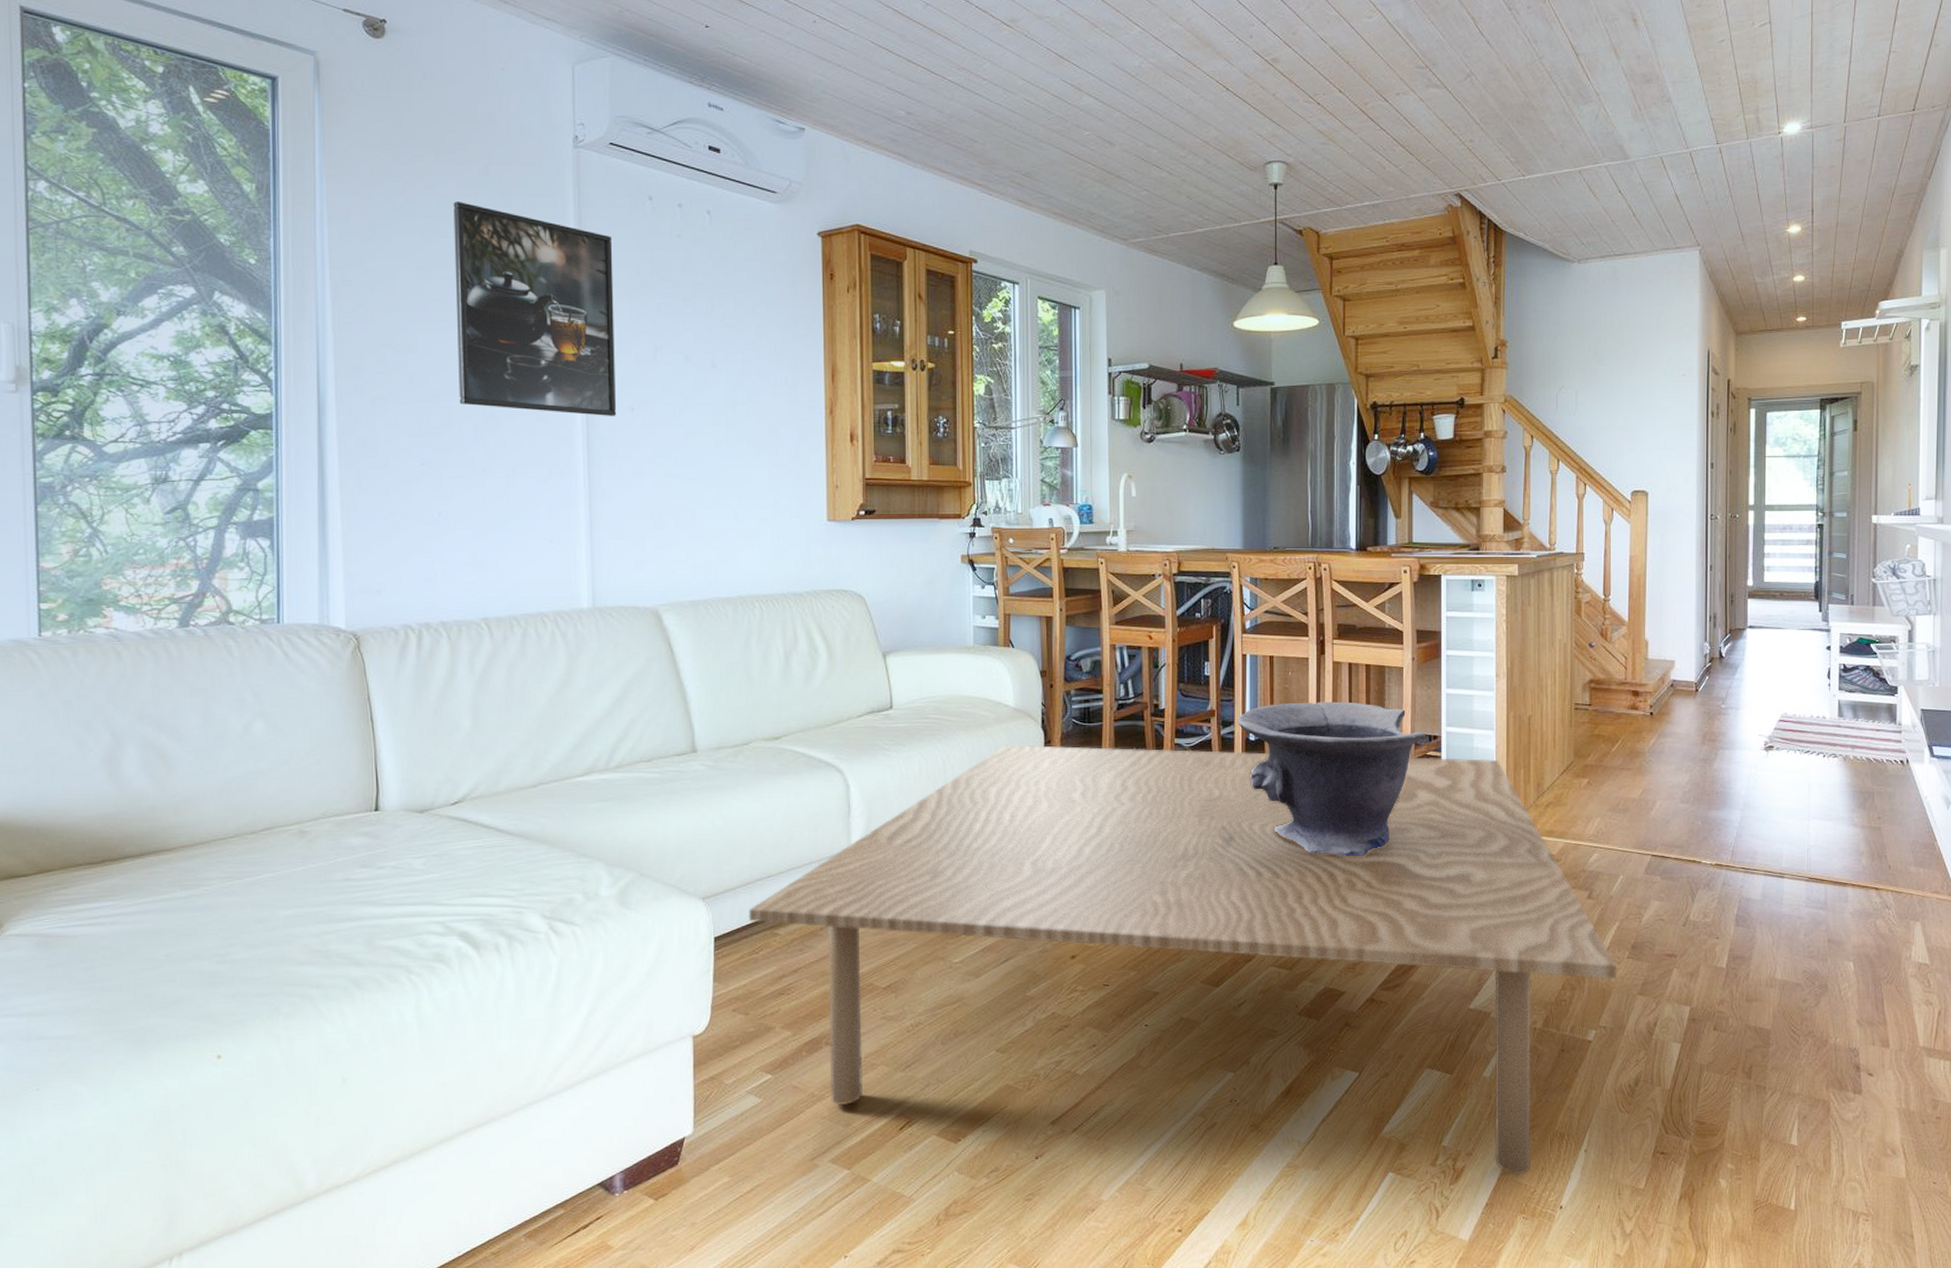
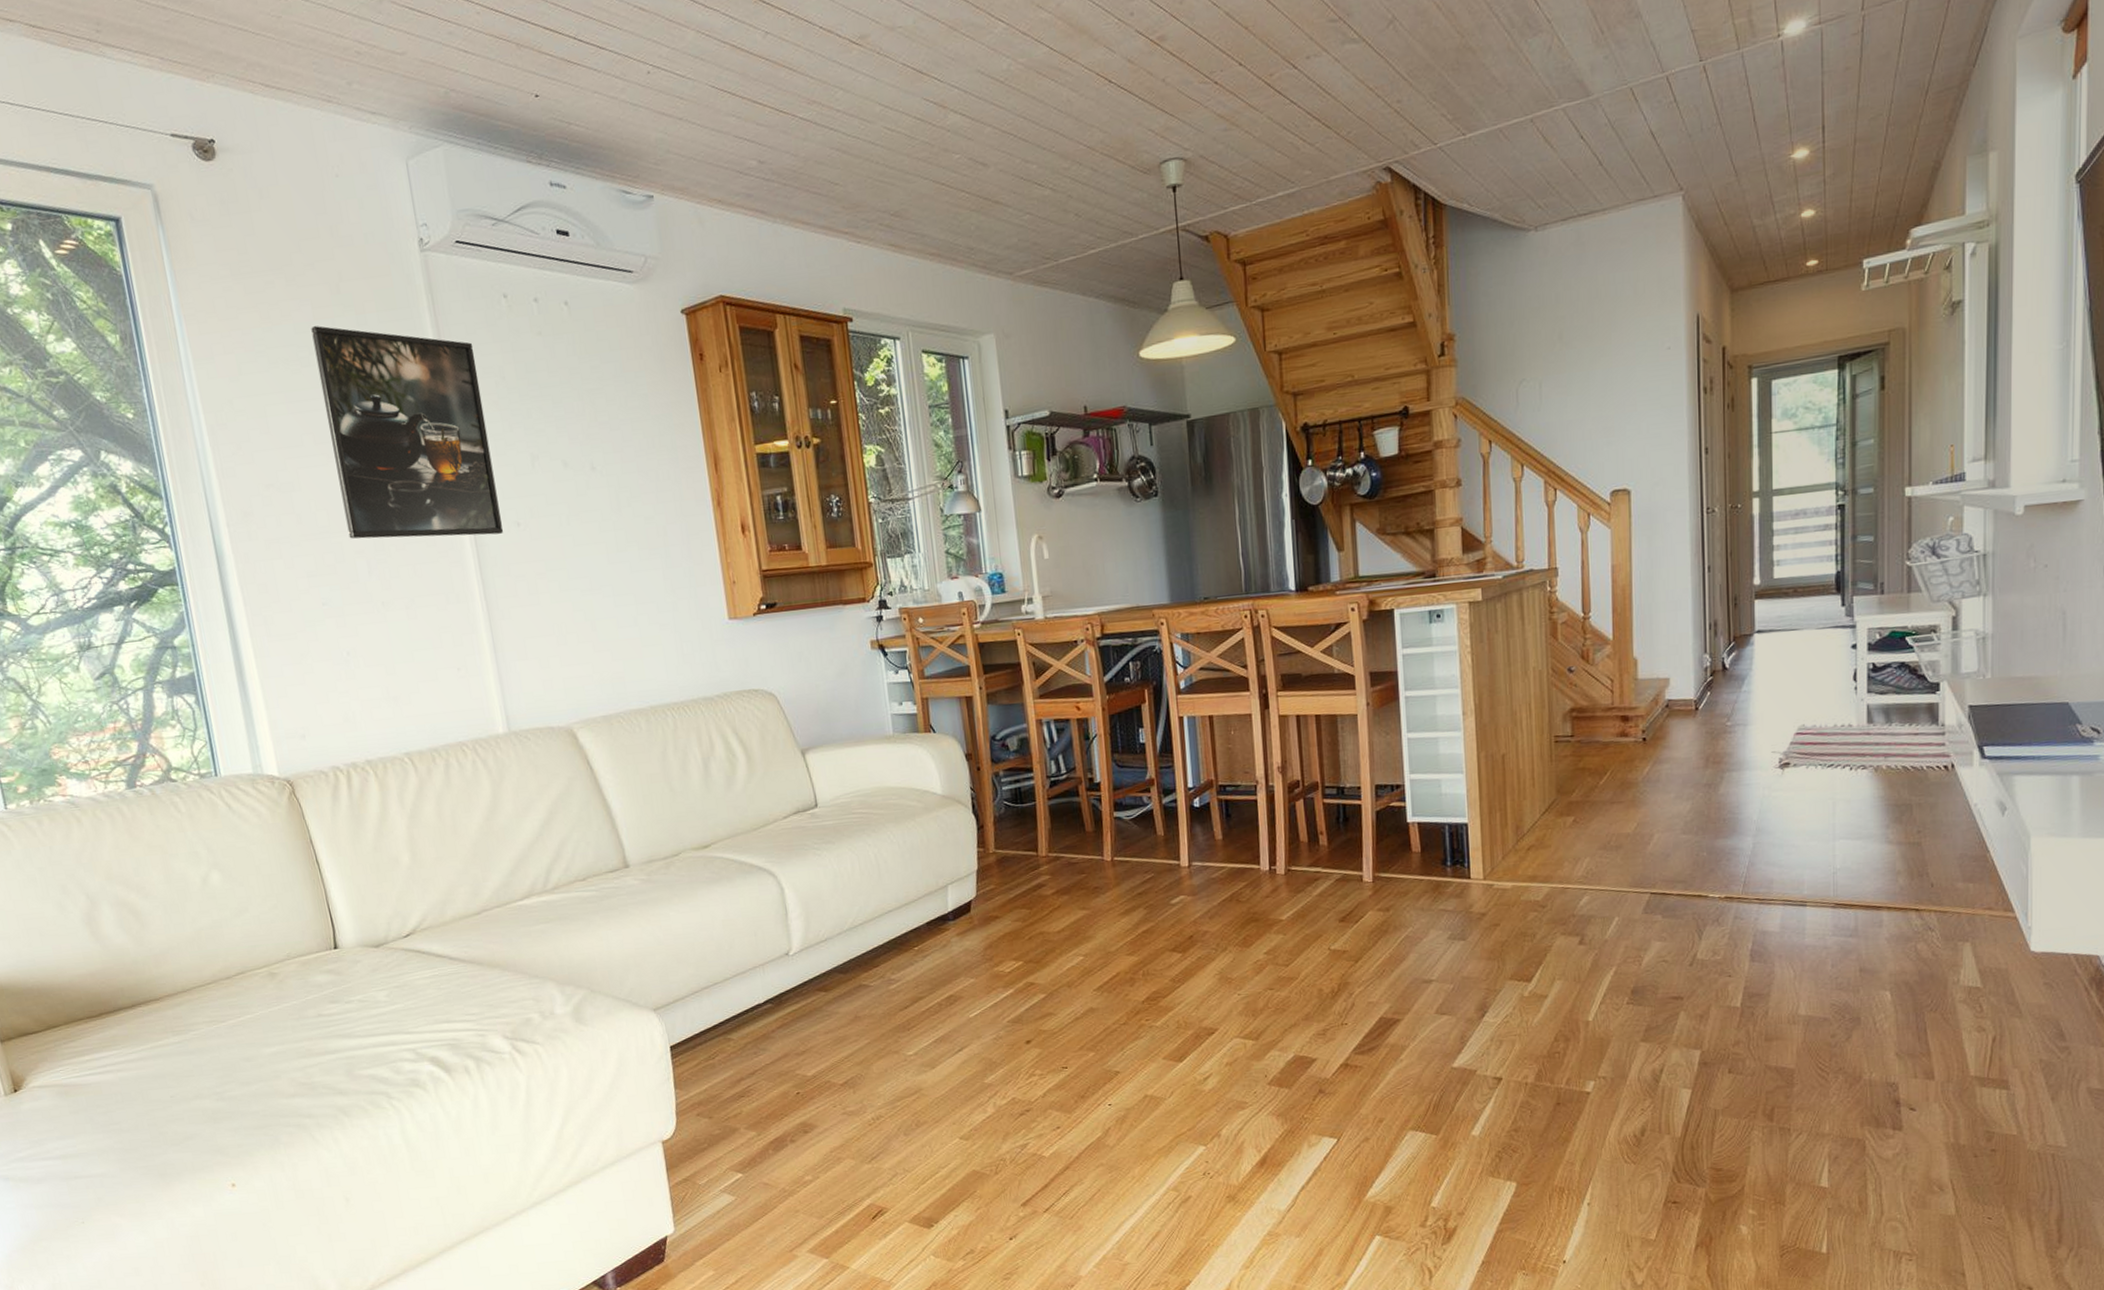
coffee table: present [748,744,1616,1175] -> none [700,804,1615,1233]
decorative bowl: present [1236,701,1426,857] -> none [1178,757,1388,920]

